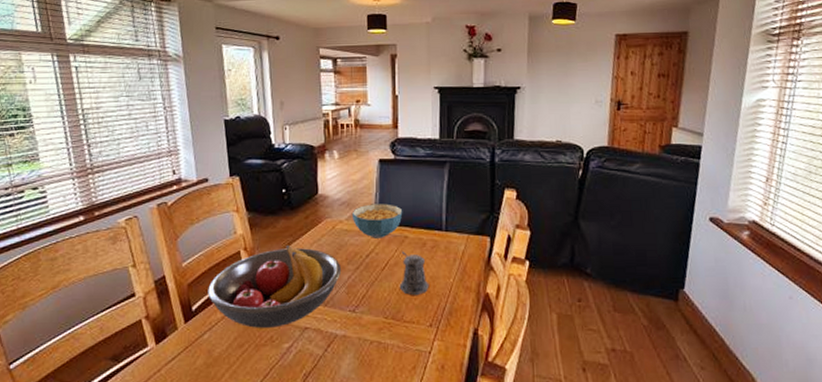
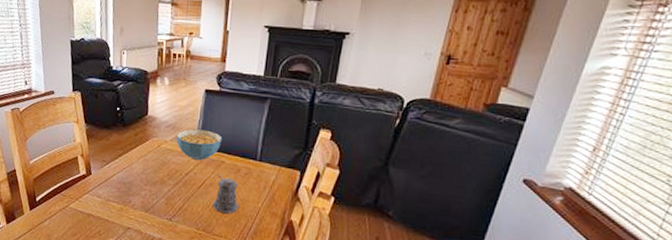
fruit bowl: present [208,244,342,328] -> none [49,156,163,224]

